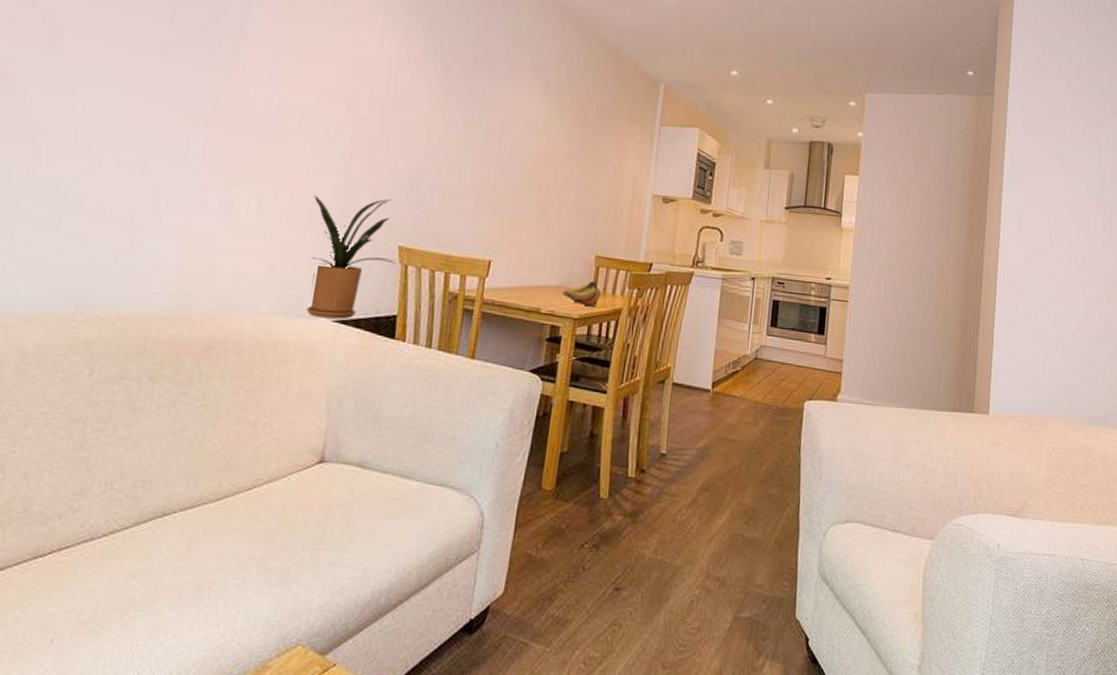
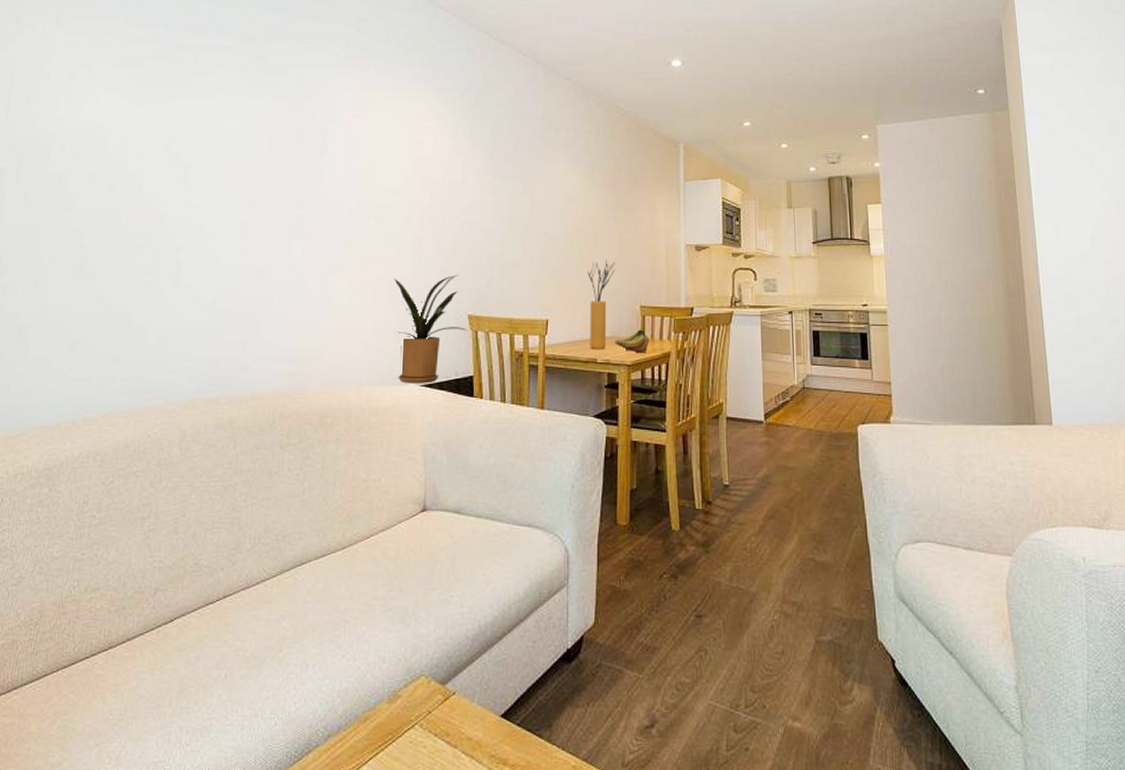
vase: none [534,201,575,299] -> present [587,259,616,349]

